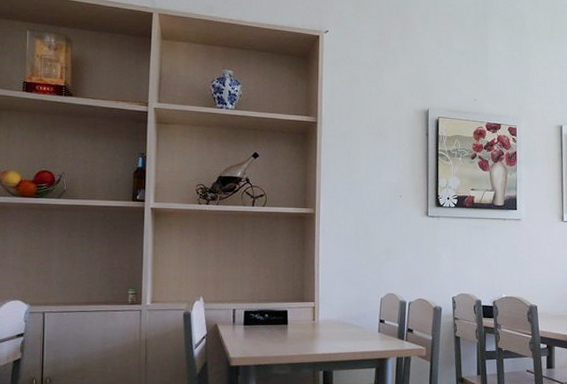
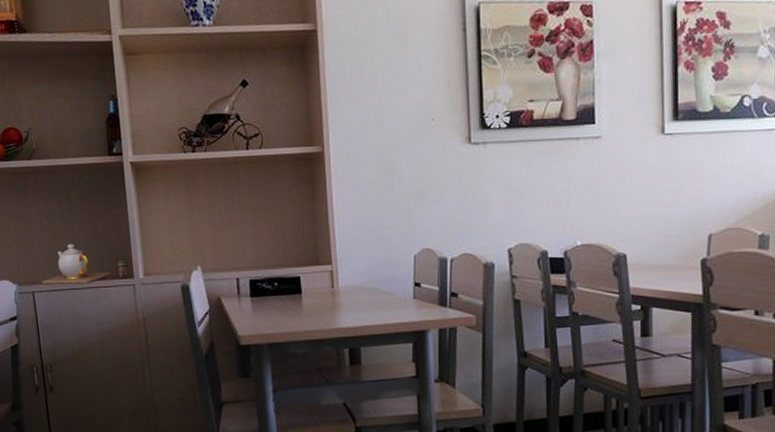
teapot: none [54,272,121,308] -> present [42,244,112,285]

